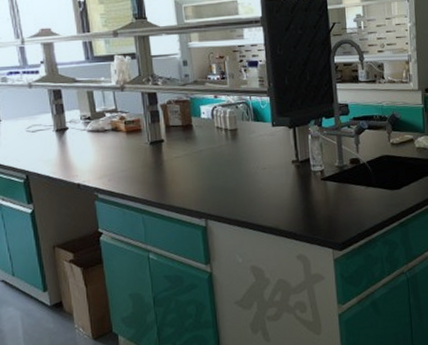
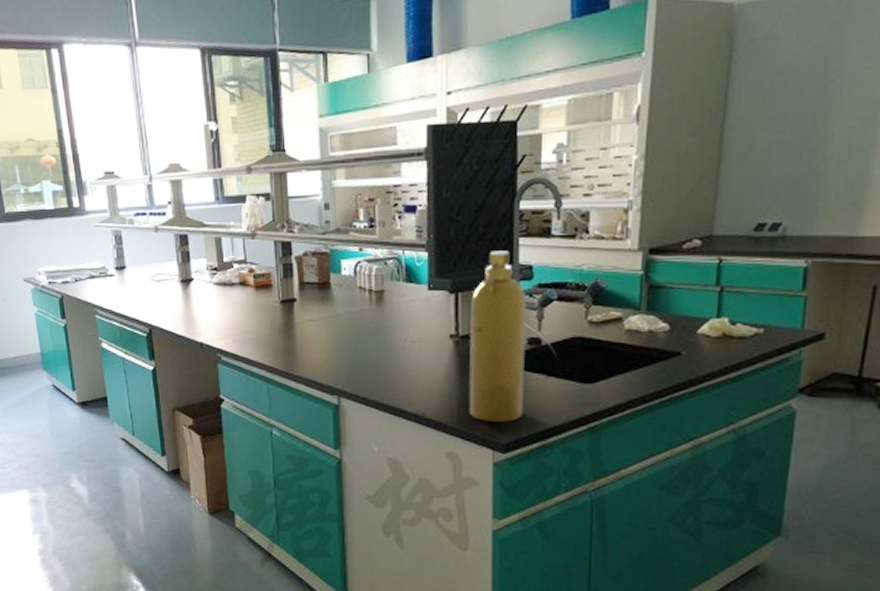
spray bottle: none [305,93,352,227] -> present [469,251,527,422]

